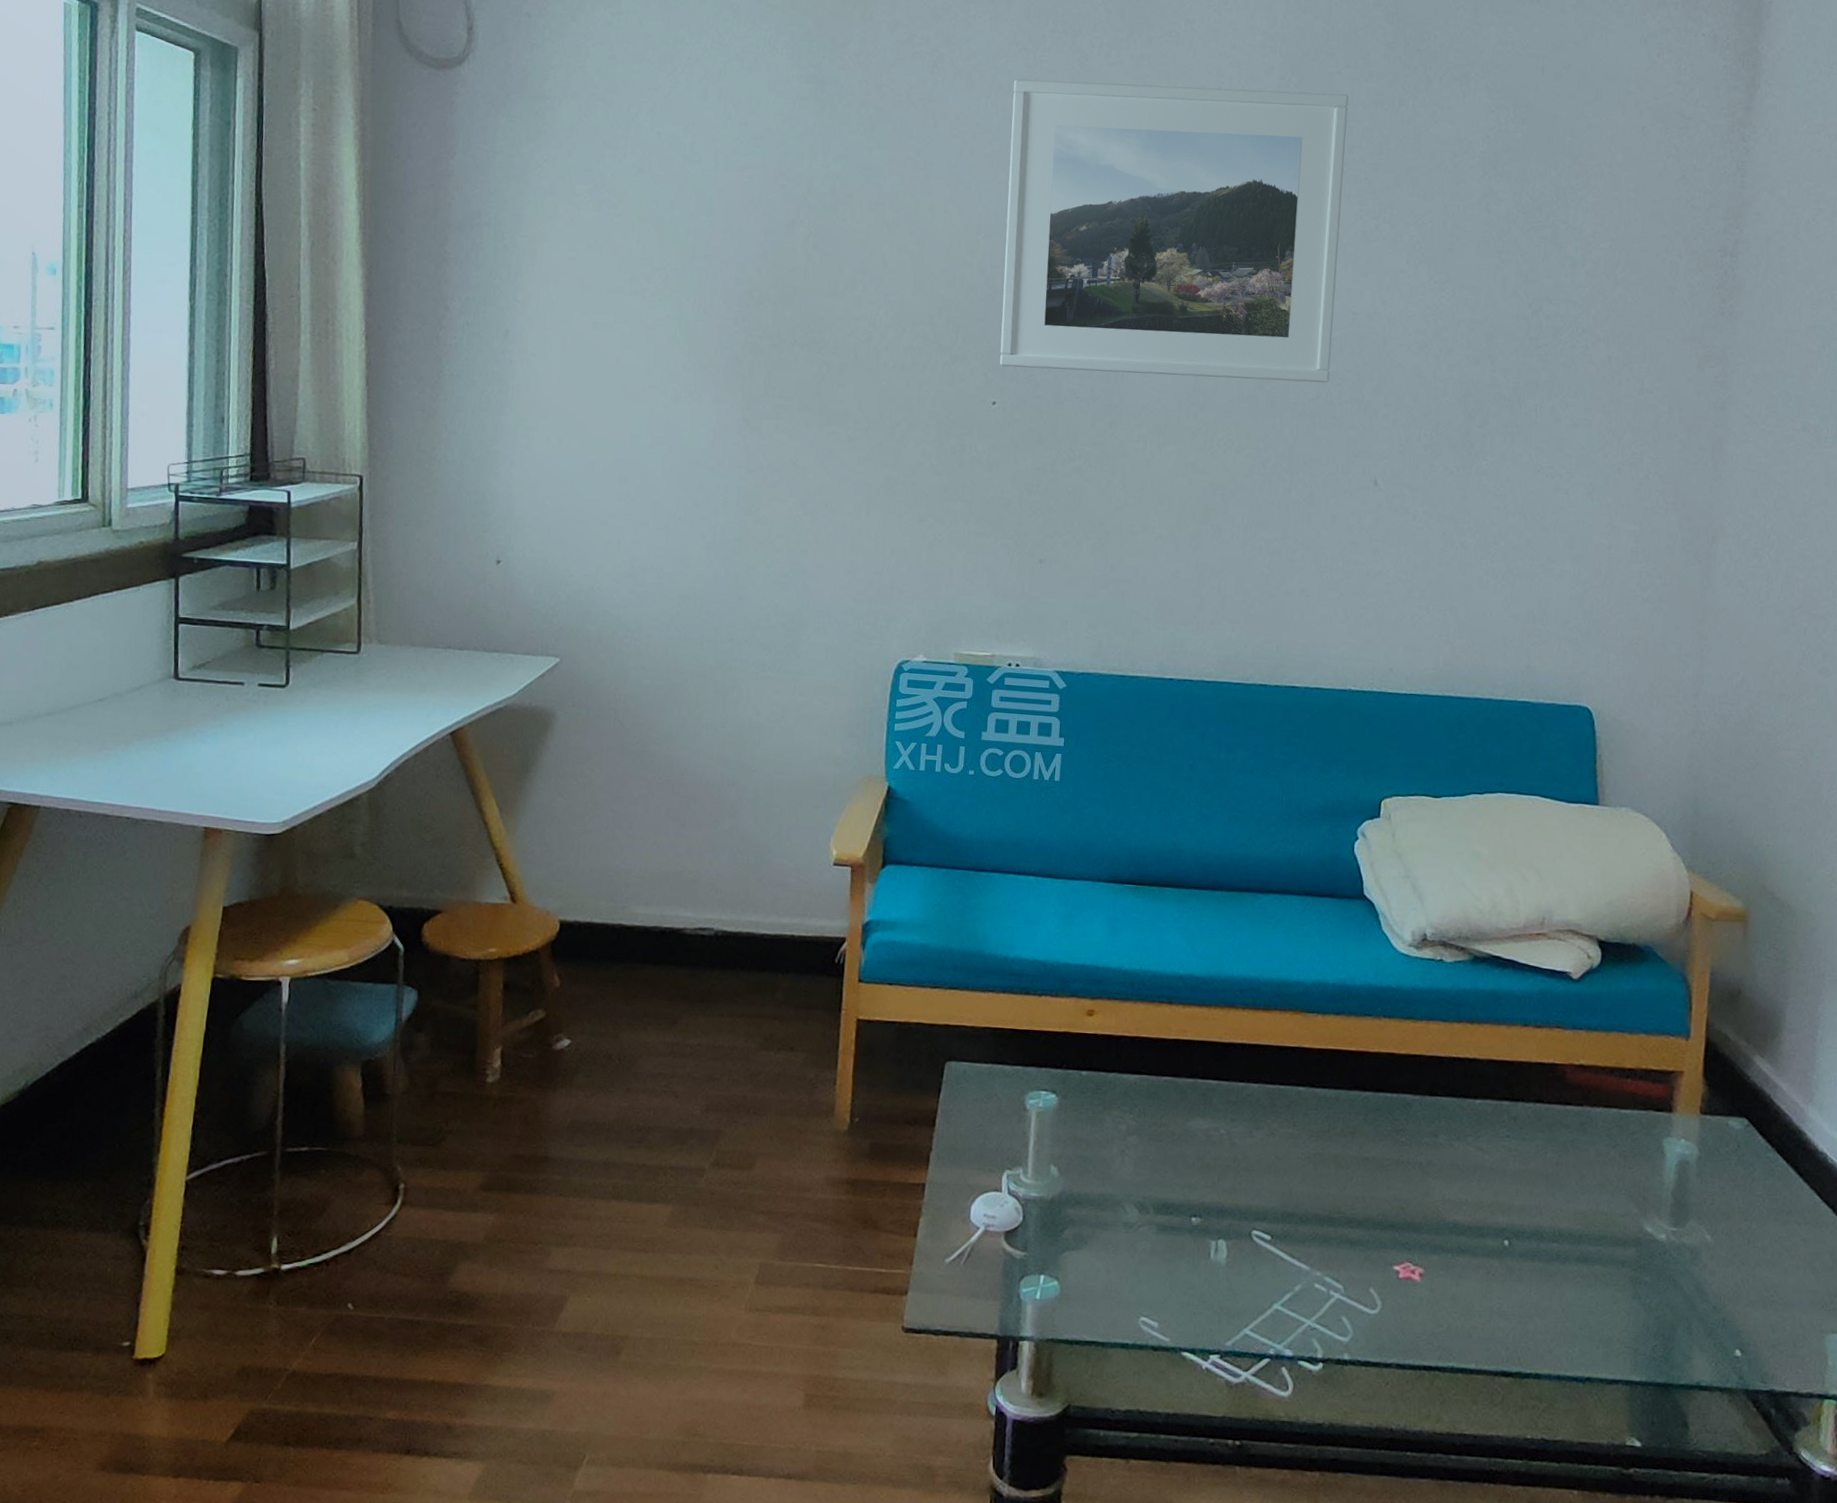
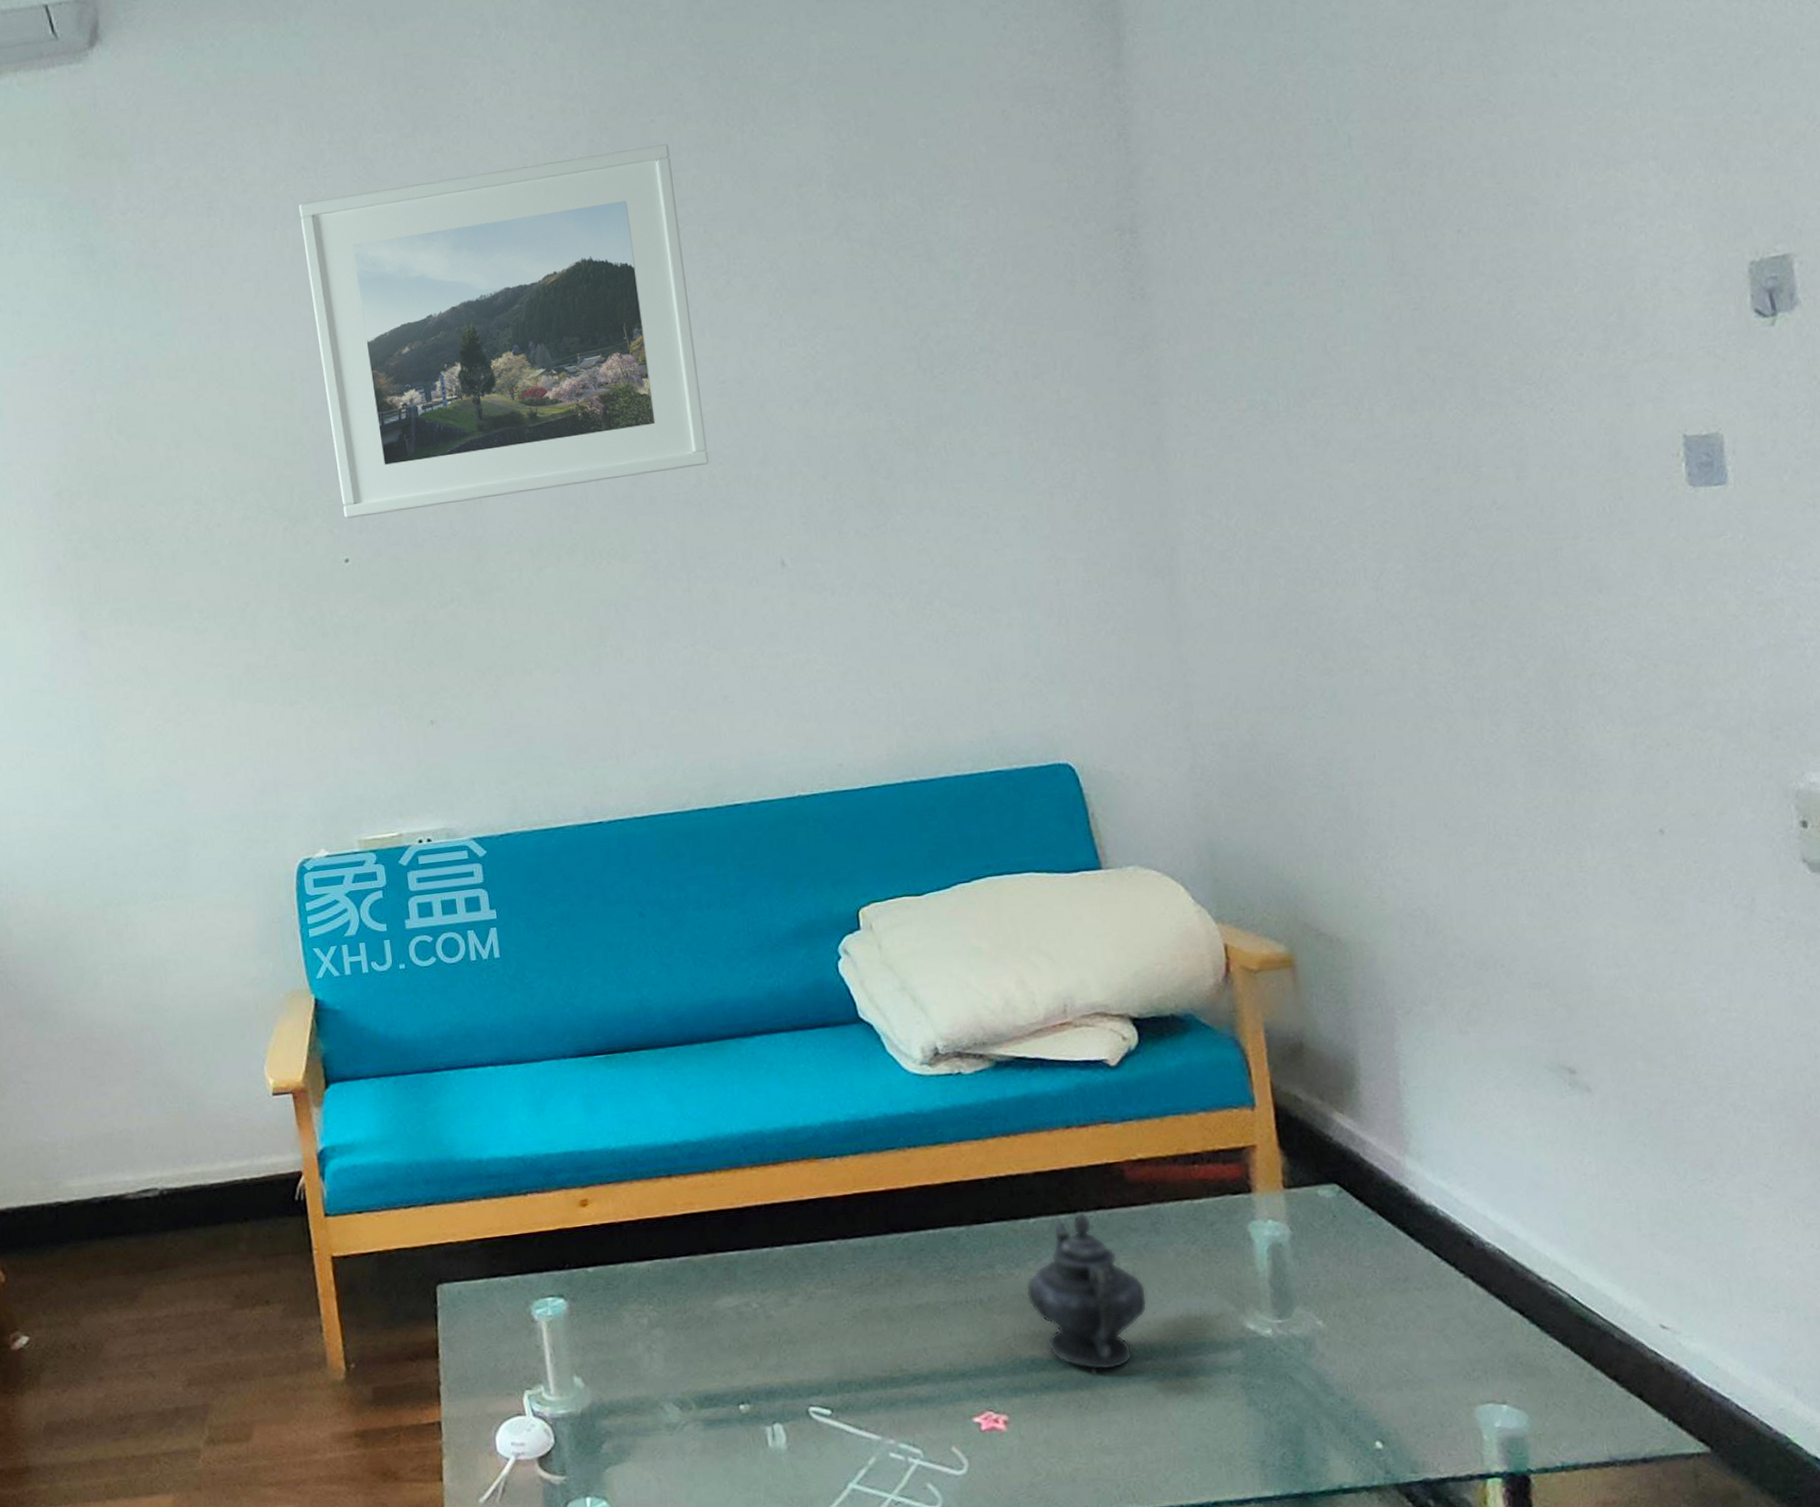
teapot: none [1460,1101,1565,1245] -> present [1026,1211,1148,1370]

